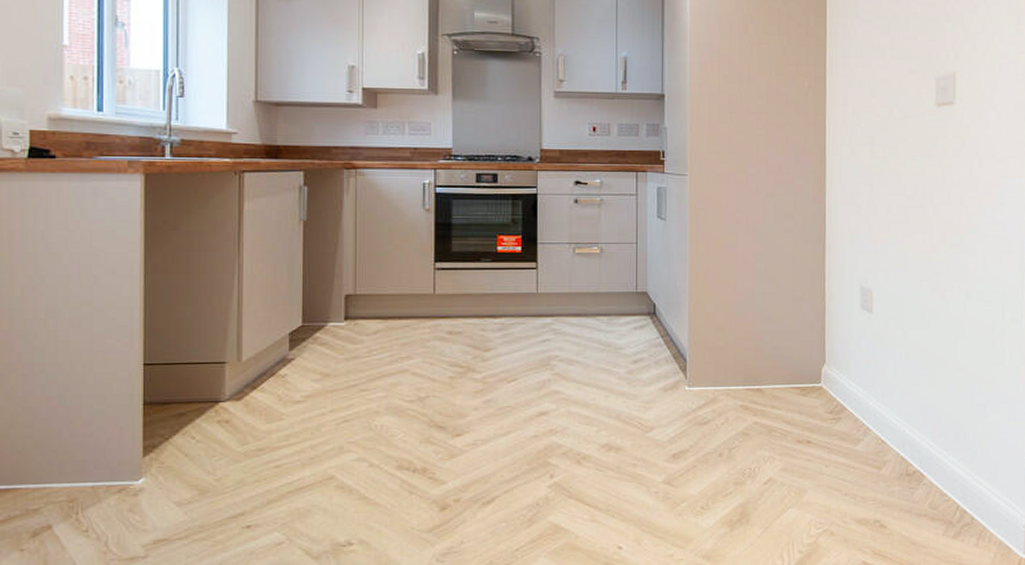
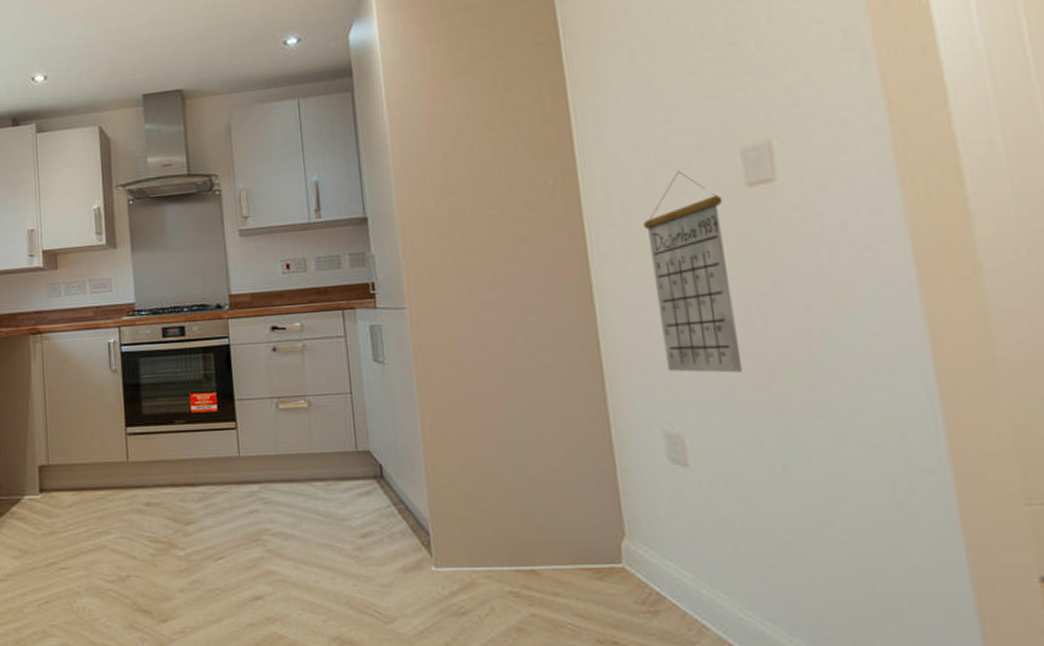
calendar: none [865,87,920,245] -> present [642,170,743,373]

